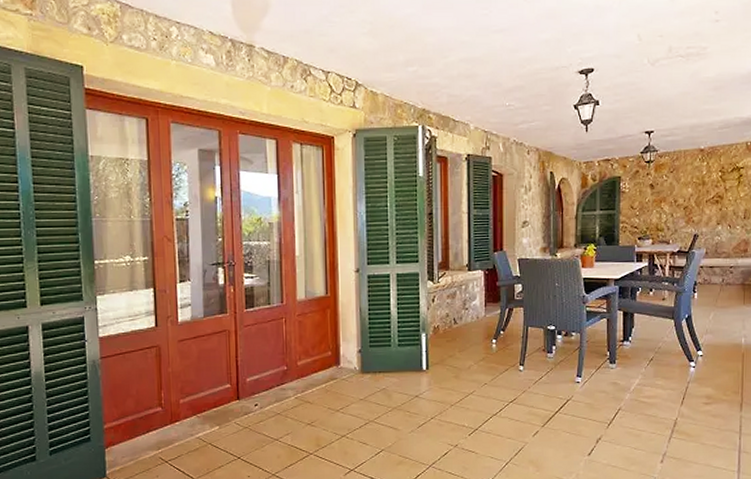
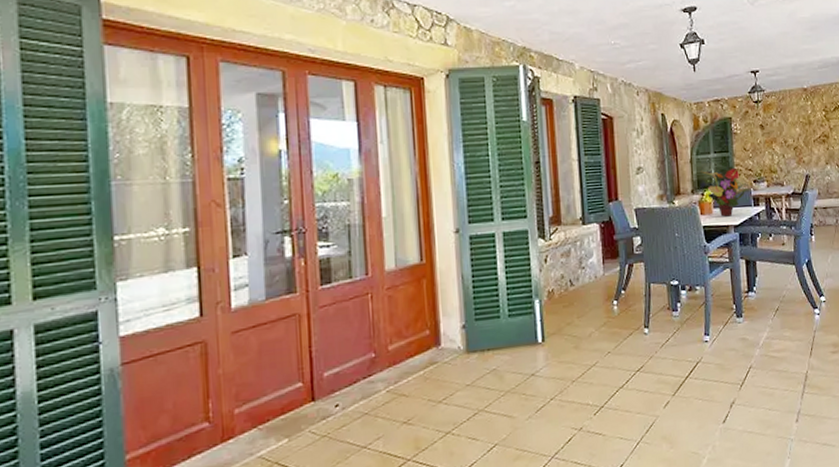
bouquet: none [585,222,635,271] -> present [700,165,751,217]

